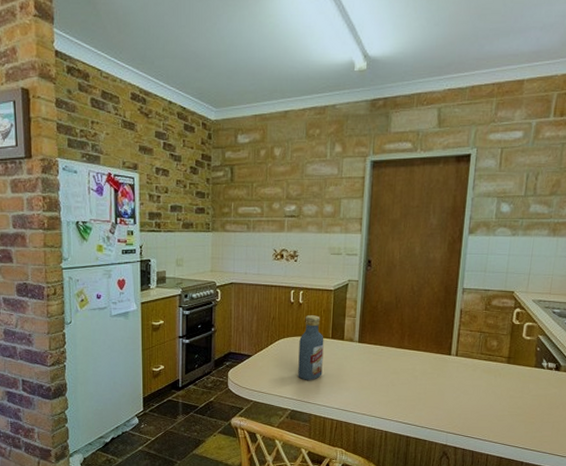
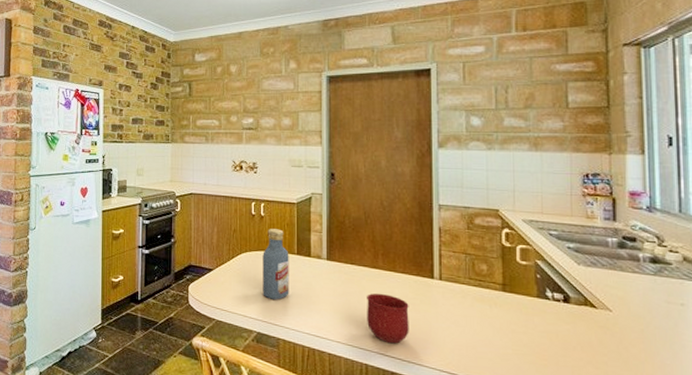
mug: none [390,371,427,413] -> present [367,293,409,344]

